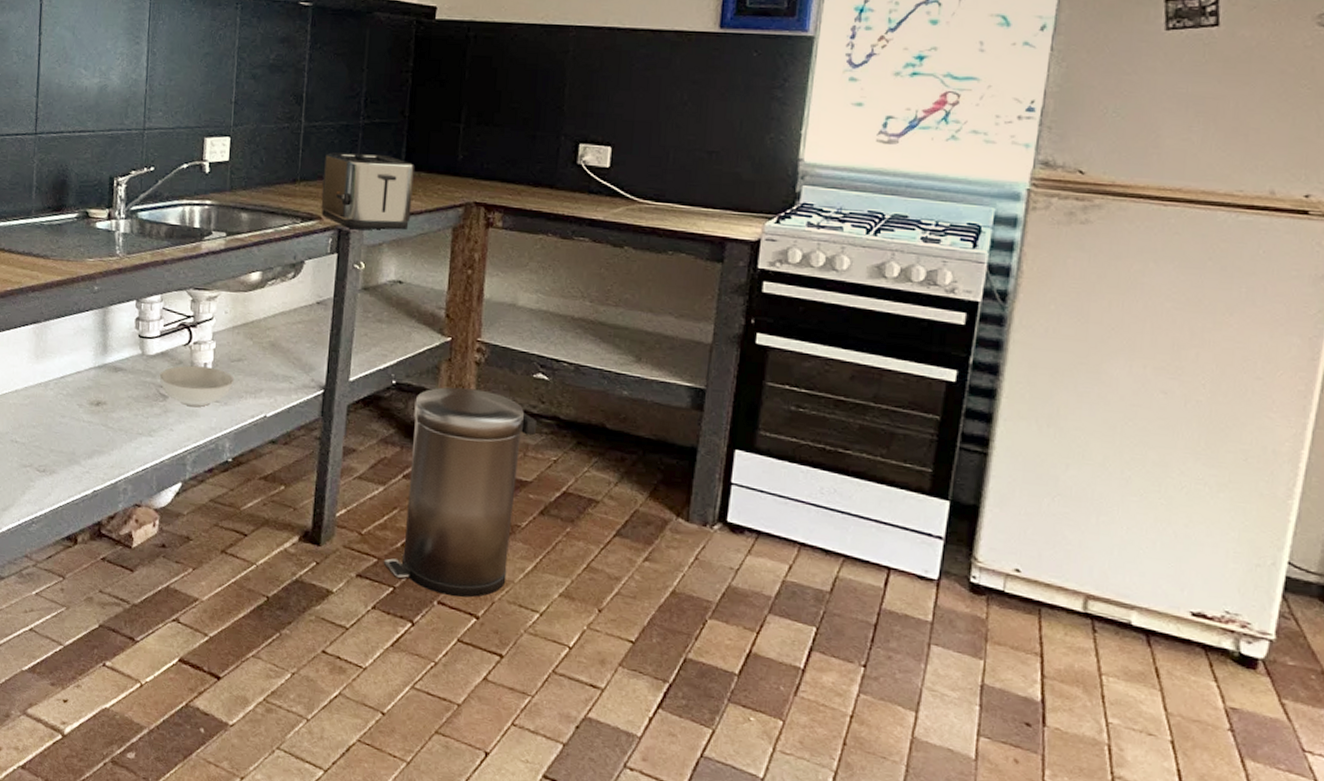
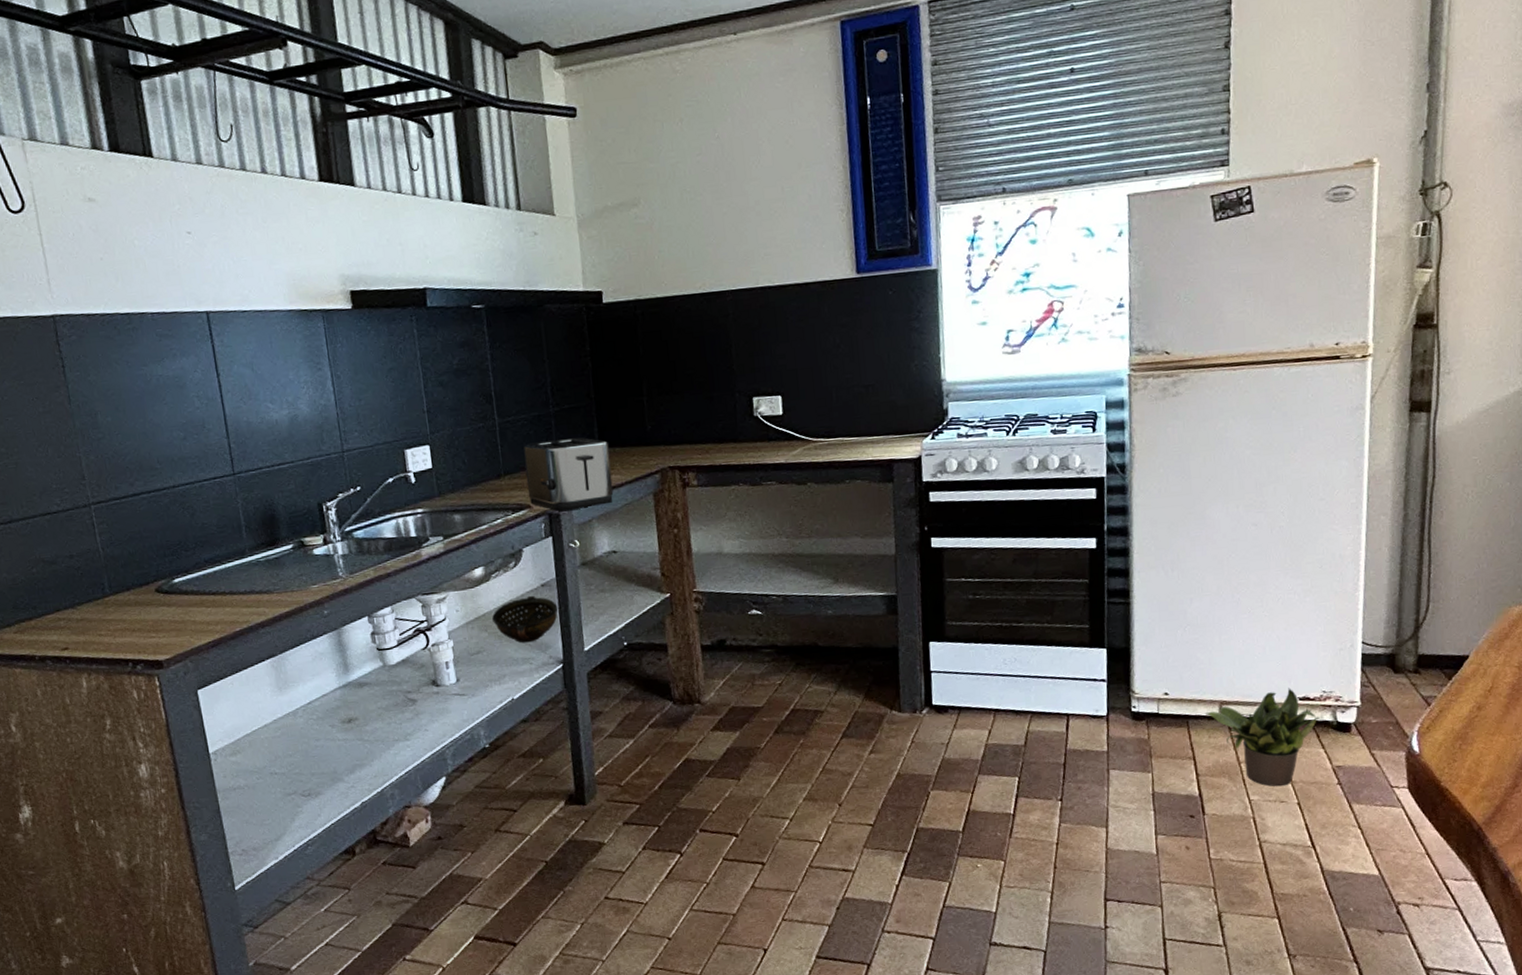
bowl: present [159,365,234,407] -> none [404,664,477,705]
colander: none [260,311,330,361] -> present [492,595,558,643]
pedal bin: present [383,387,536,597] -> none [645,634,759,822]
potted plant: none [1063,597,1216,716] -> present [1204,688,1320,787]

